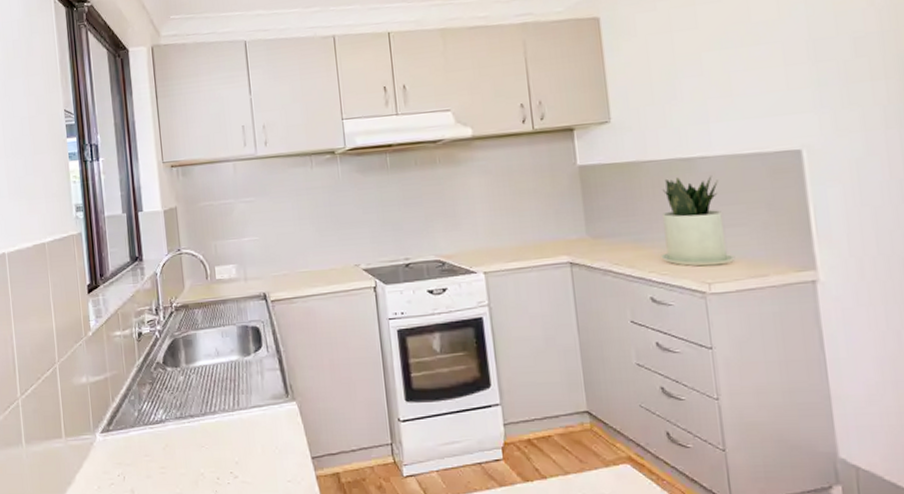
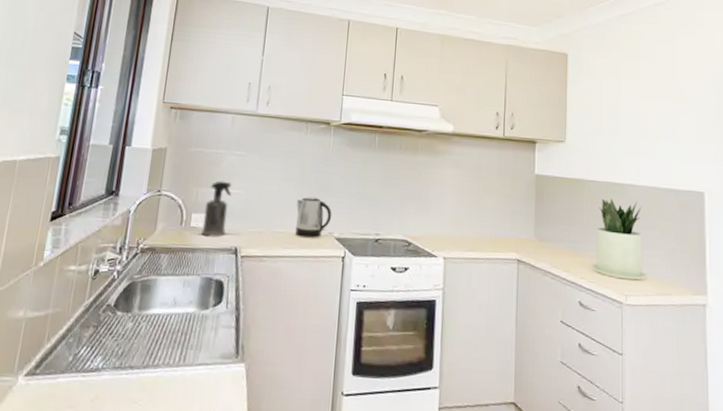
spray bottle: none [225,230,251,287] -> present [201,181,232,238]
kettle: none [316,231,355,274] -> present [294,196,332,238]

